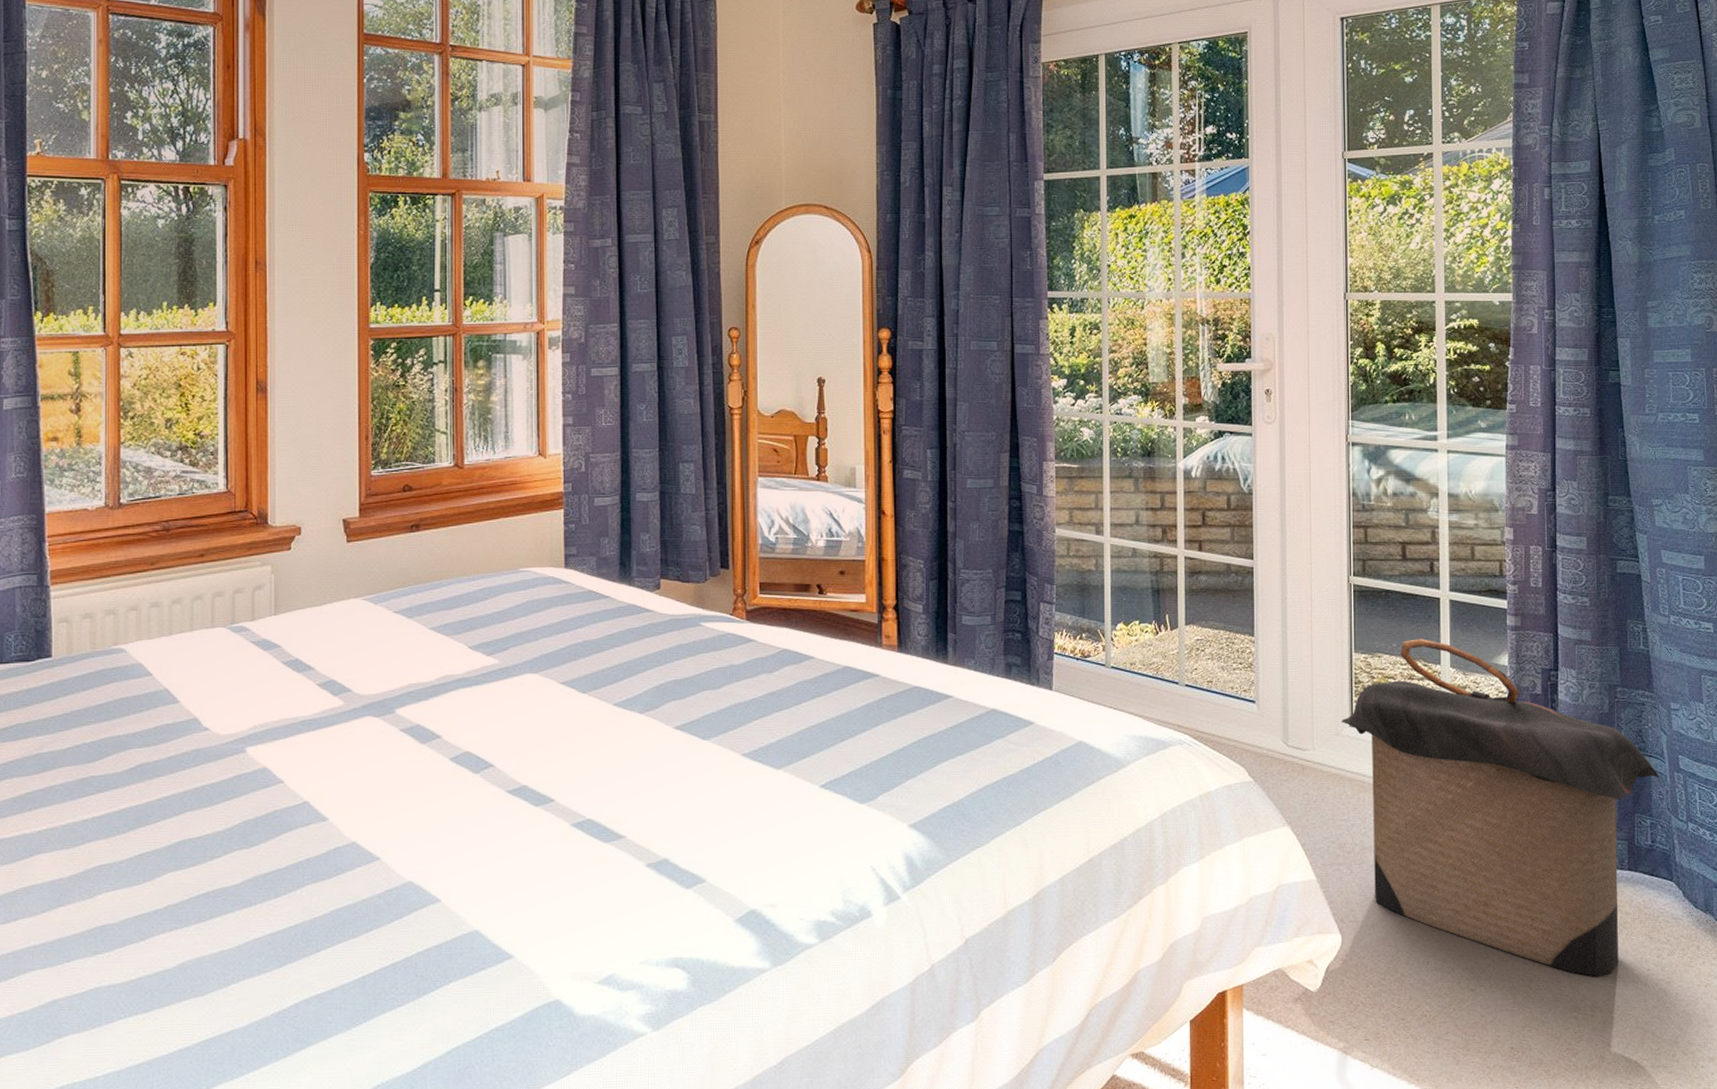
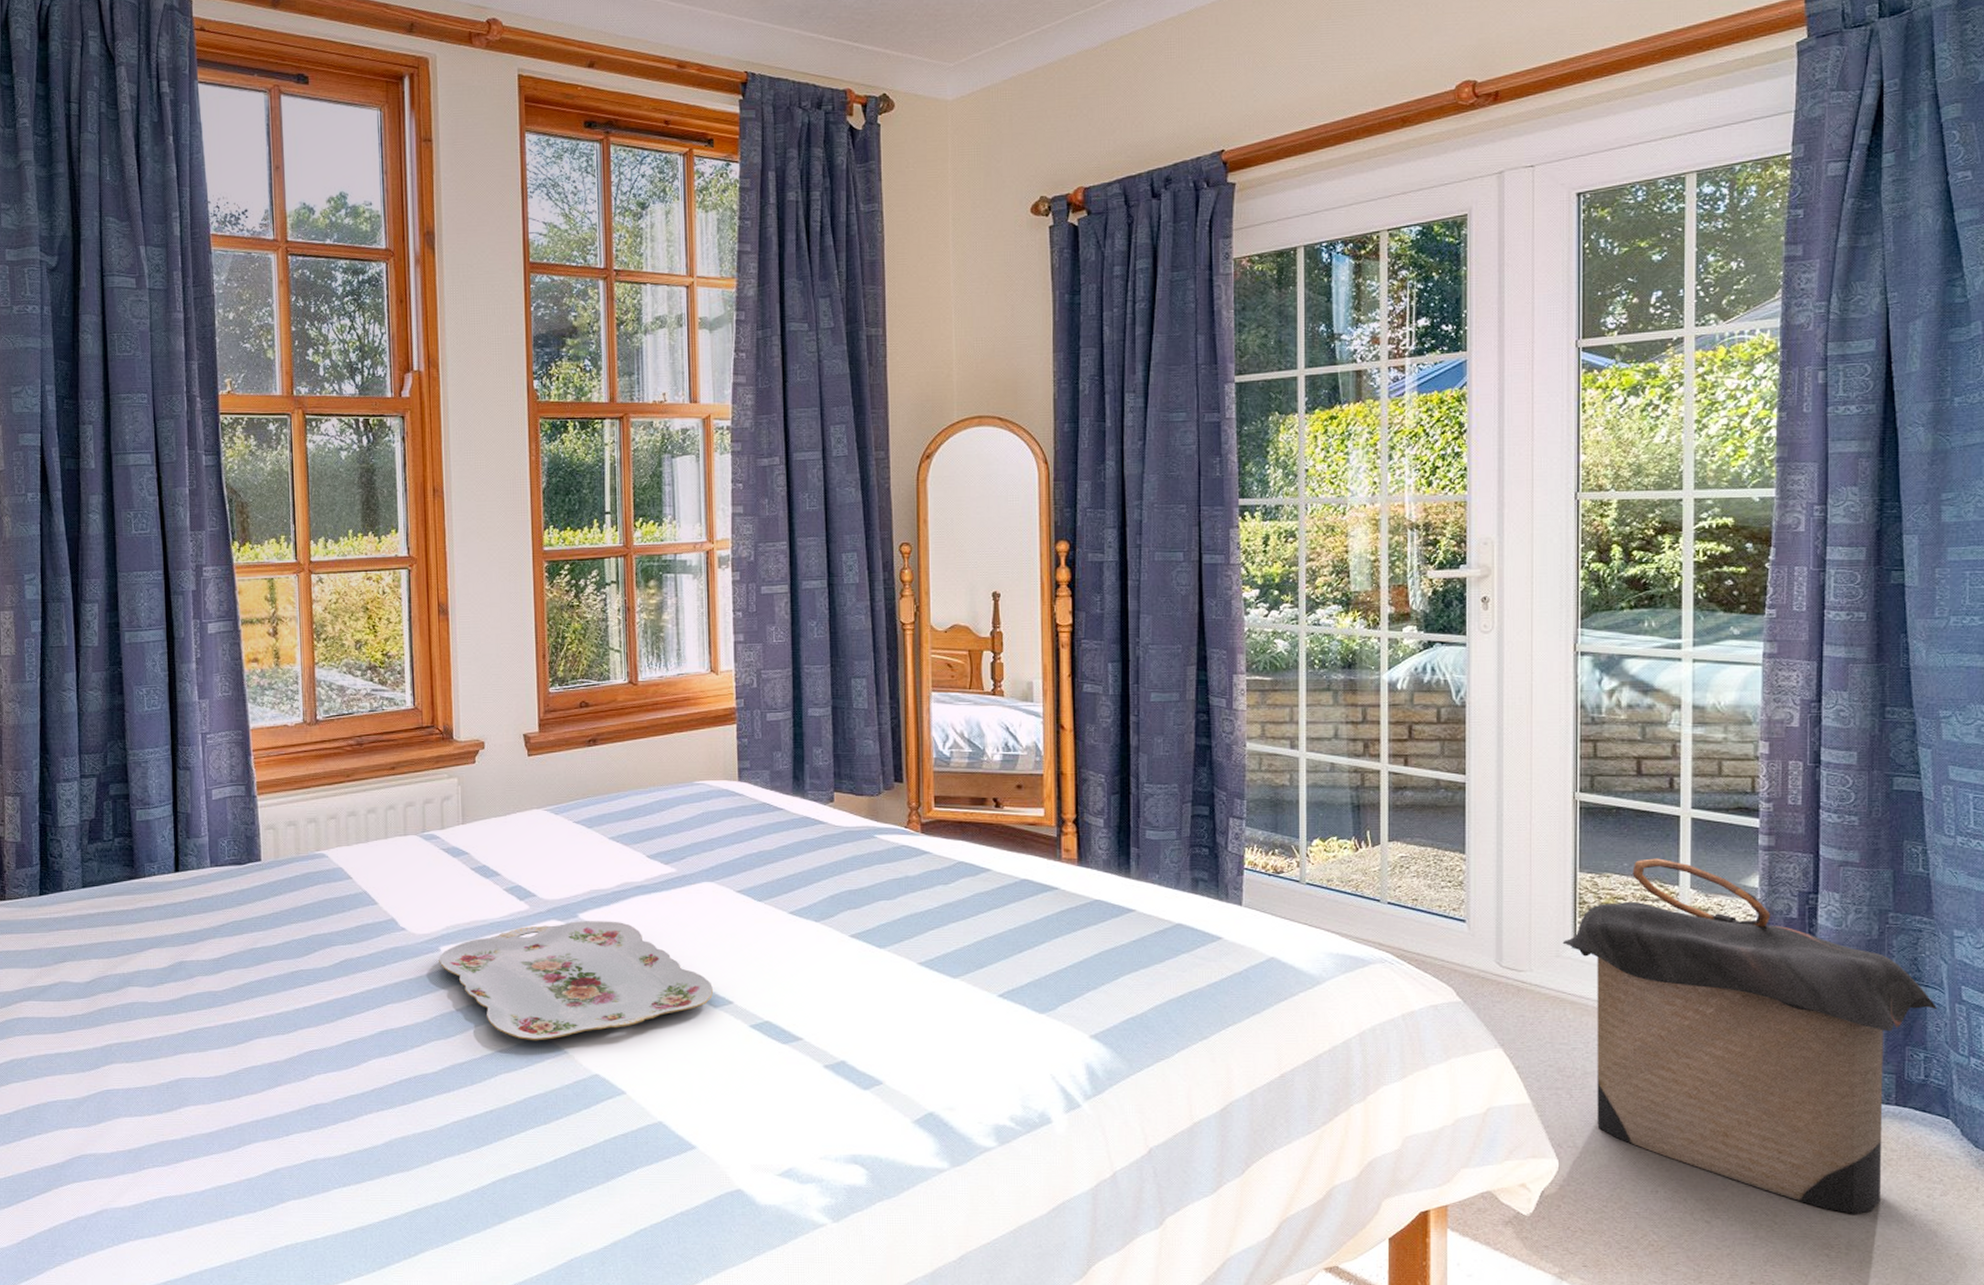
serving tray: none [244,716,535,848] -> present [439,921,714,1041]

